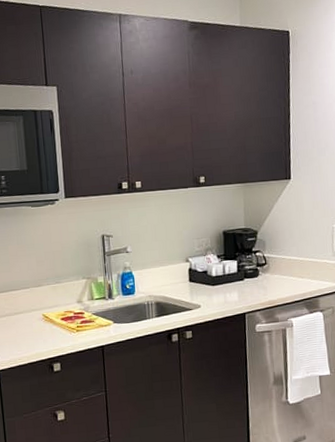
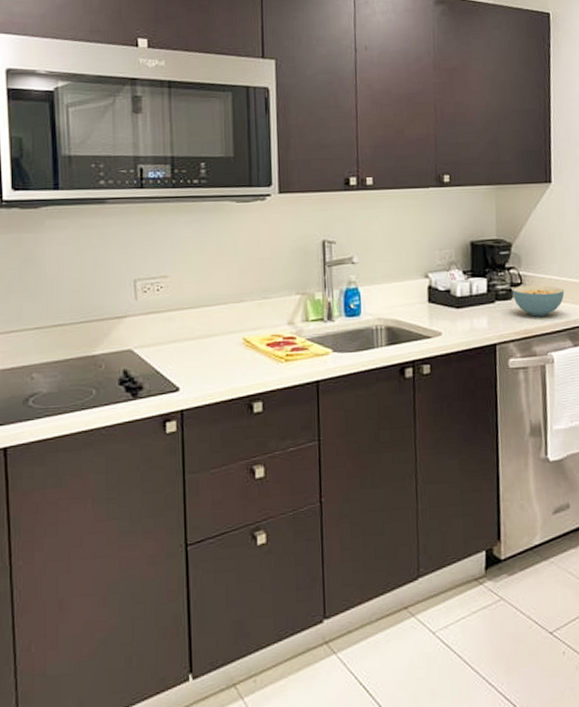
cereal bowl: none [258,264,302,290] -> present [512,285,565,317]

